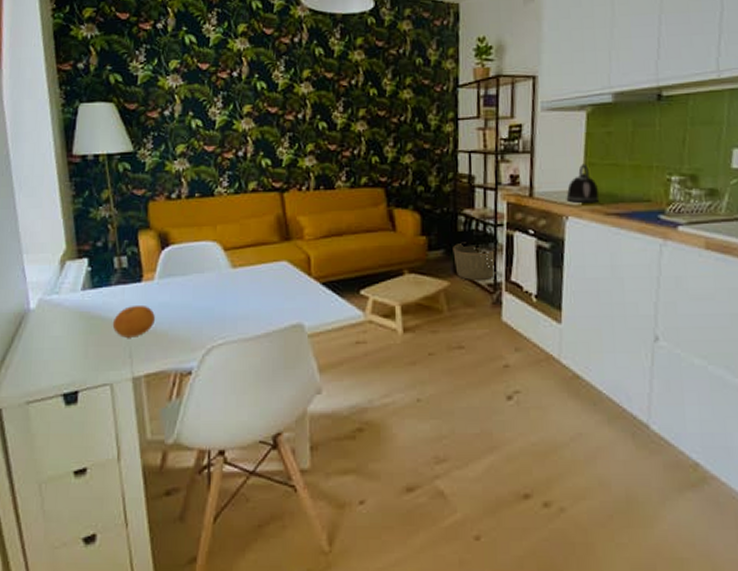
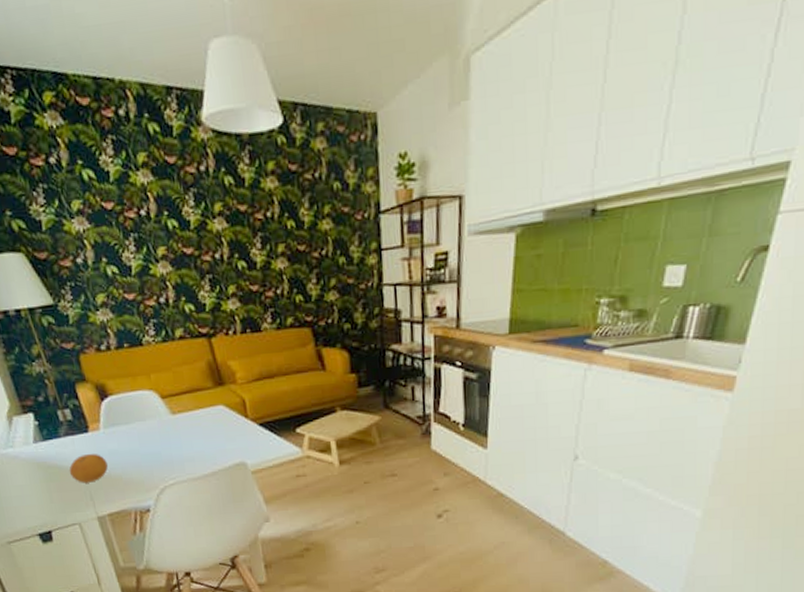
basket: present [453,242,497,280] -> none [382,377,426,414]
kettle: present [566,163,600,204] -> none [493,290,527,333]

